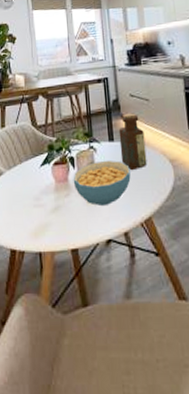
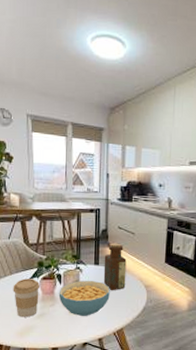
coffee cup: none [23,165,53,213] -> present [13,278,41,318]

